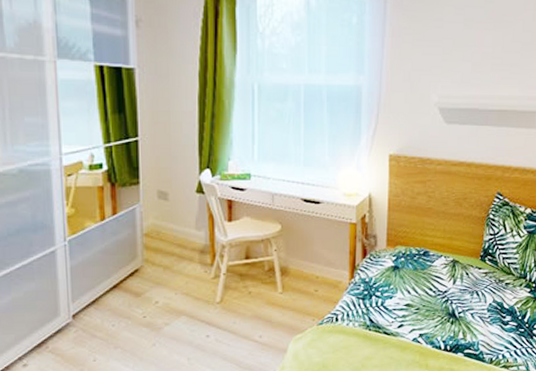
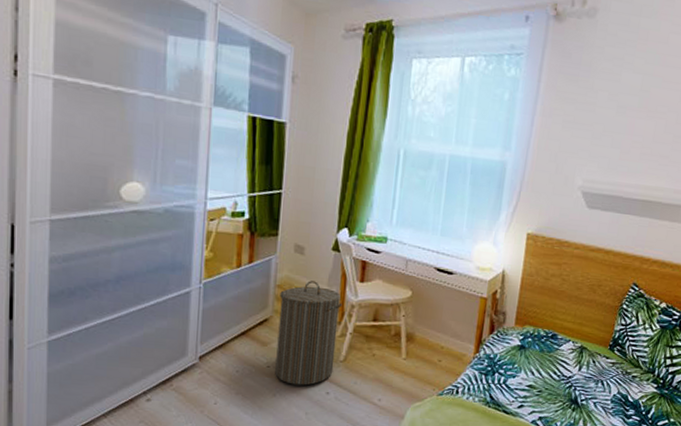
laundry hamper: none [148,226,213,332] -> present [275,280,342,386]

